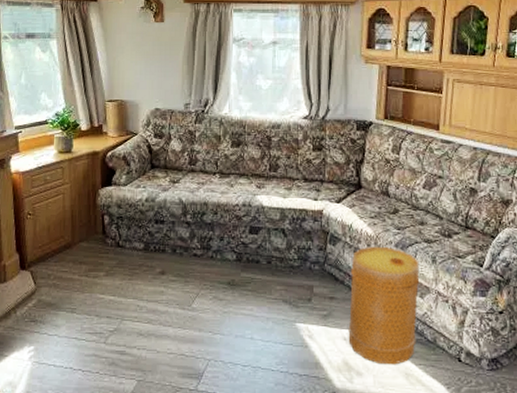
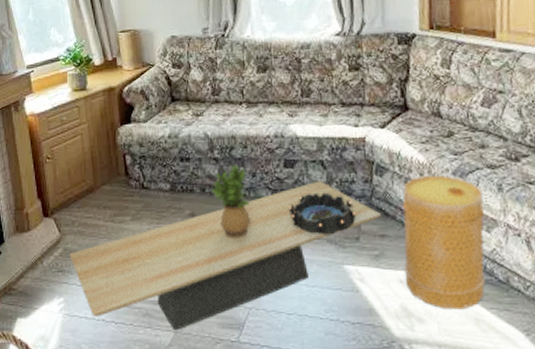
coffee table: none [42,246,332,378] -> present [69,180,381,330]
potted plant: none [182,229,216,298] -> present [212,164,251,240]
decorative bowl: none [250,257,311,296] -> present [288,192,357,235]

